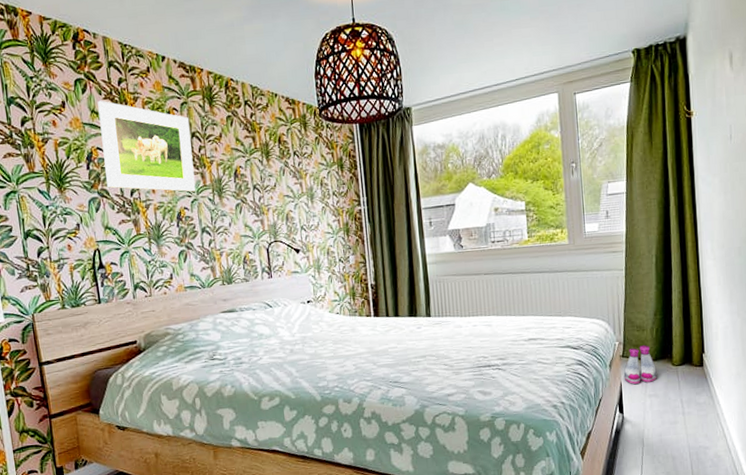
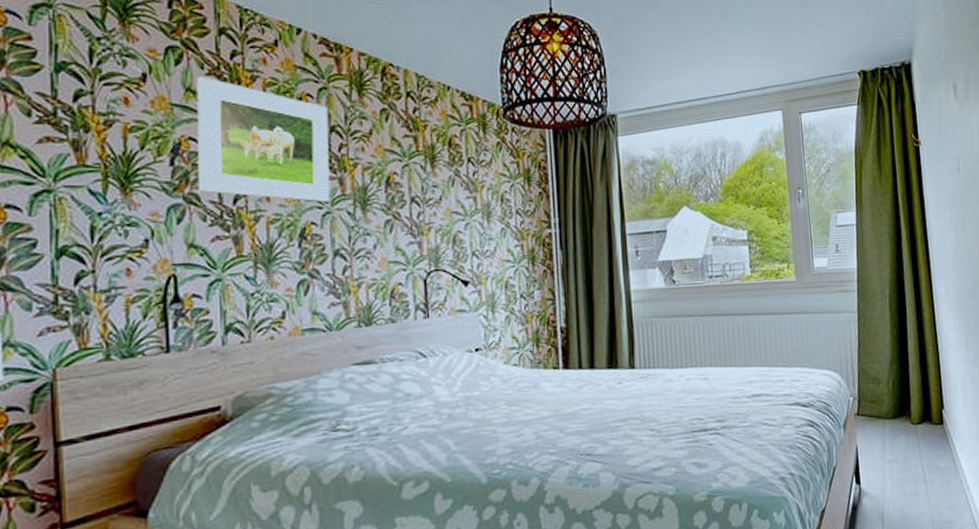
boots: present [623,345,657,385] -> none [859,400,896,449]

